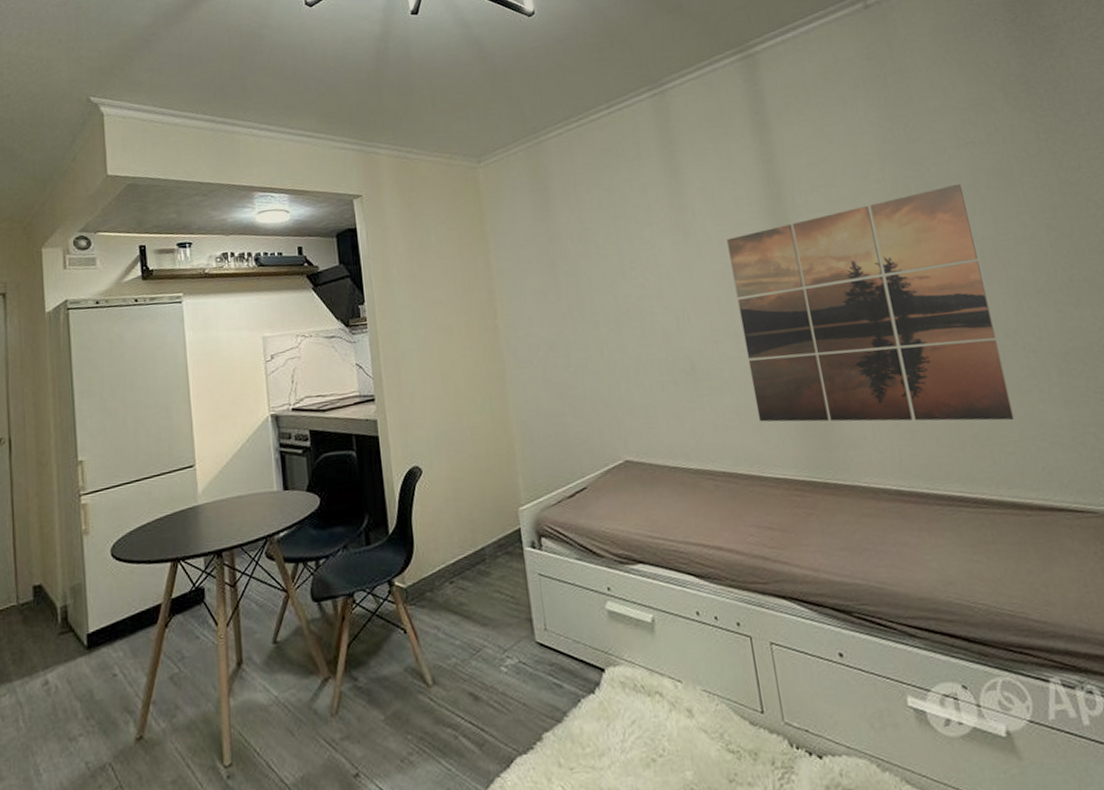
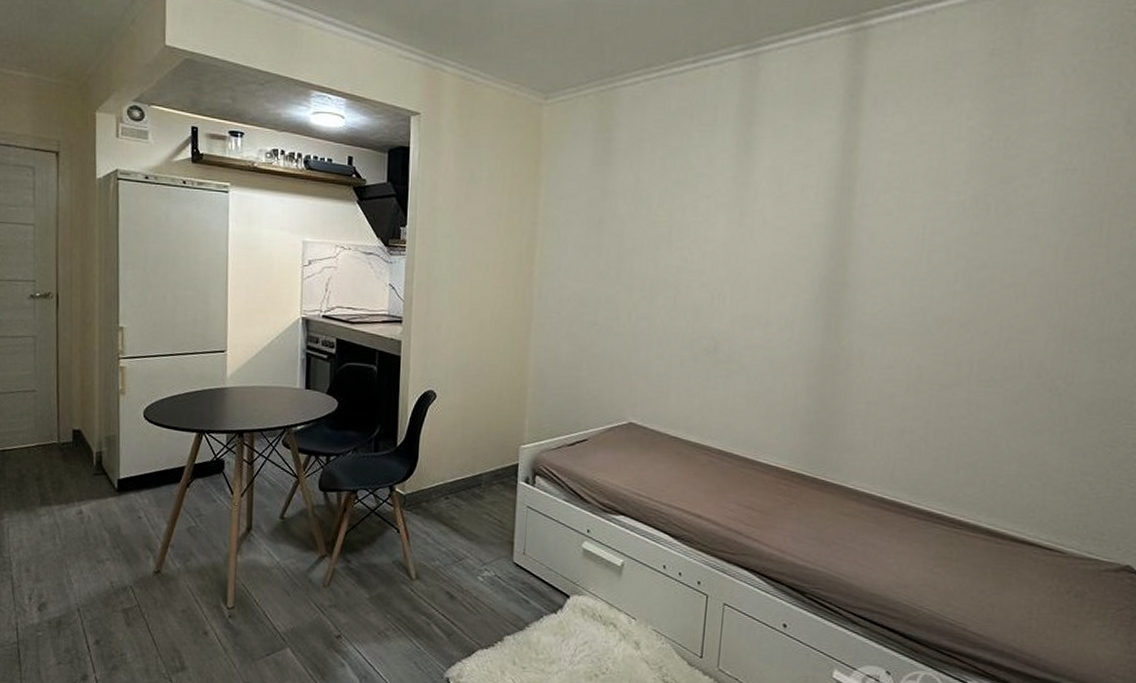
wall art: present [727,183,1014,422] -> none [766,211,1044,456]

